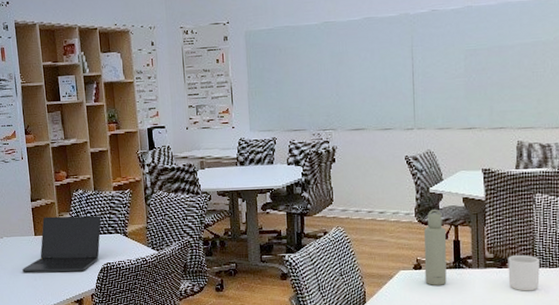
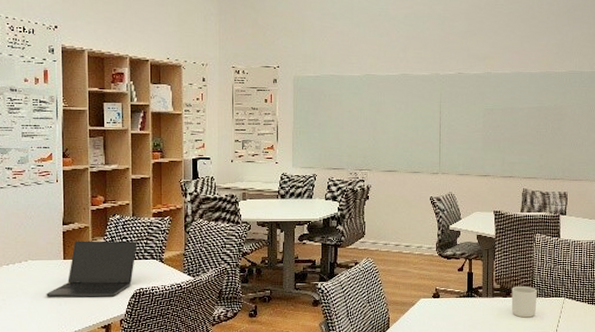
bottle: present [424,209,447,286] -> none [442,244,462,312]

